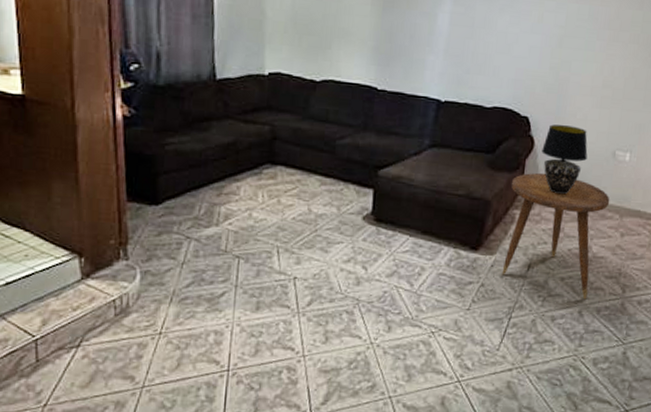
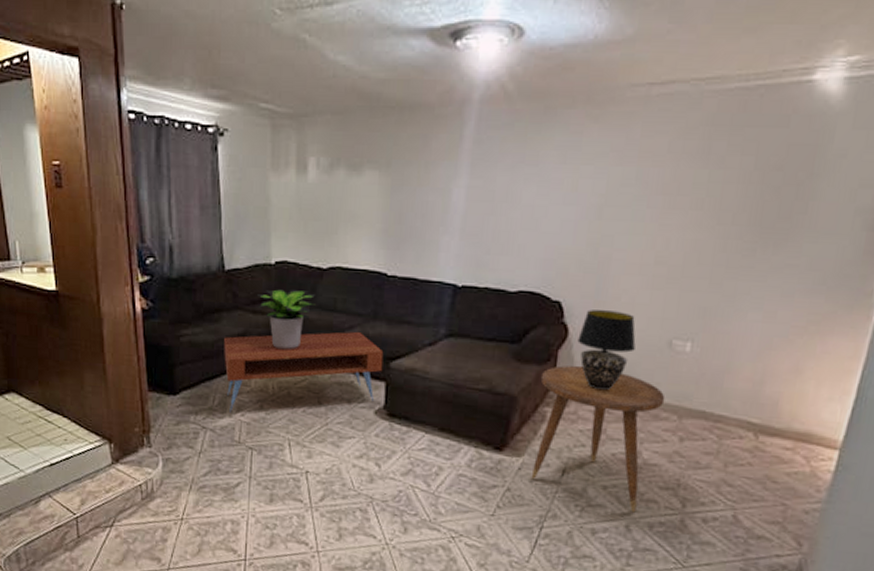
coffee table: none [212,141,373,223] -> present [224,331,384,414]
potted plant: none [247,99,311,159] -> present [256,289,319,350]

